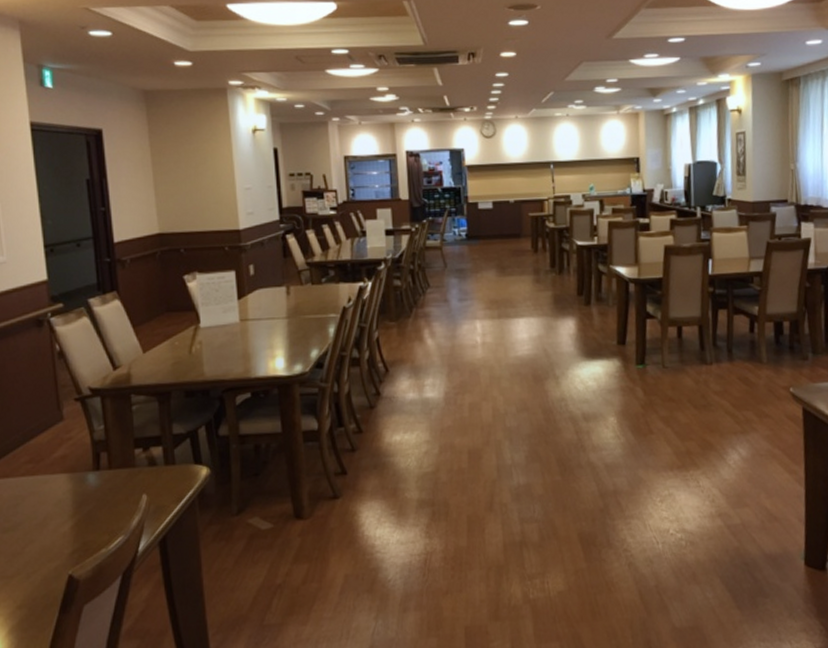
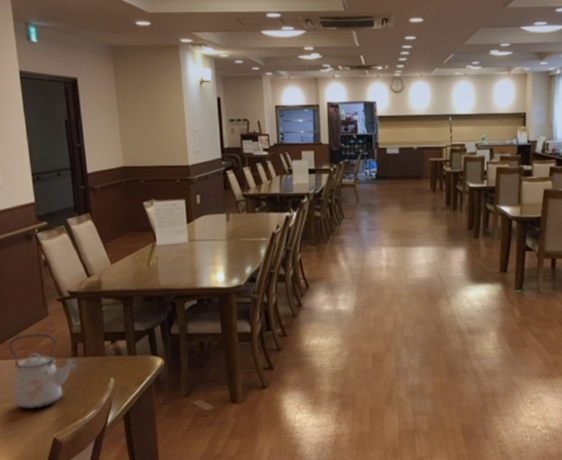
kettle: none [11,441,100,541] -> present [8,332,77,410]

